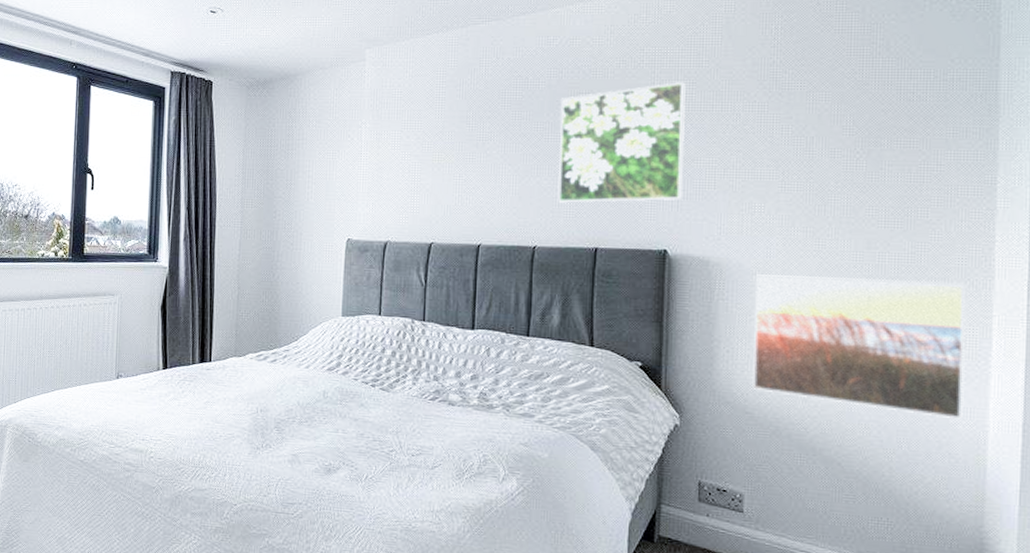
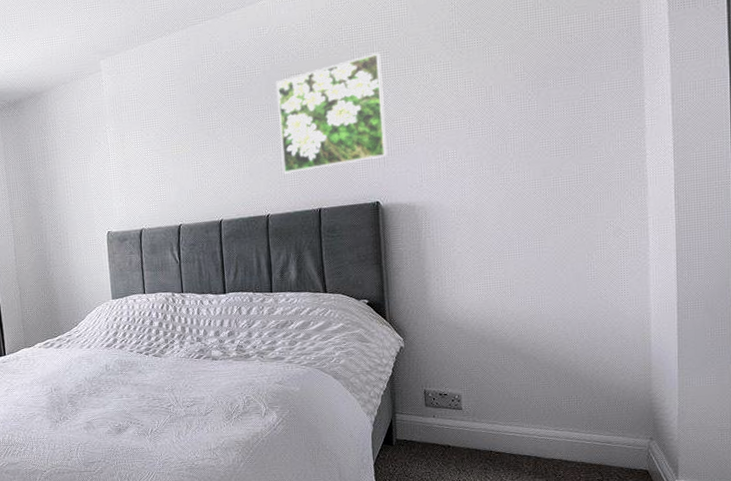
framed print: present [751,274,966,420] -> none [455,193,630,309]

